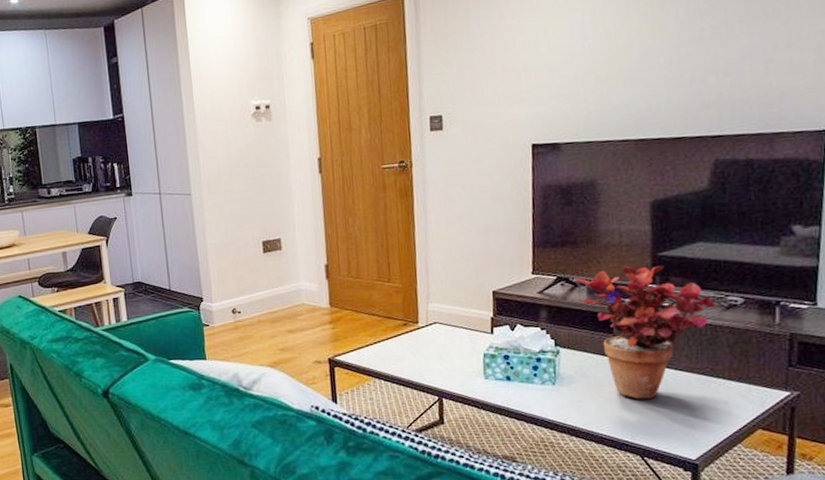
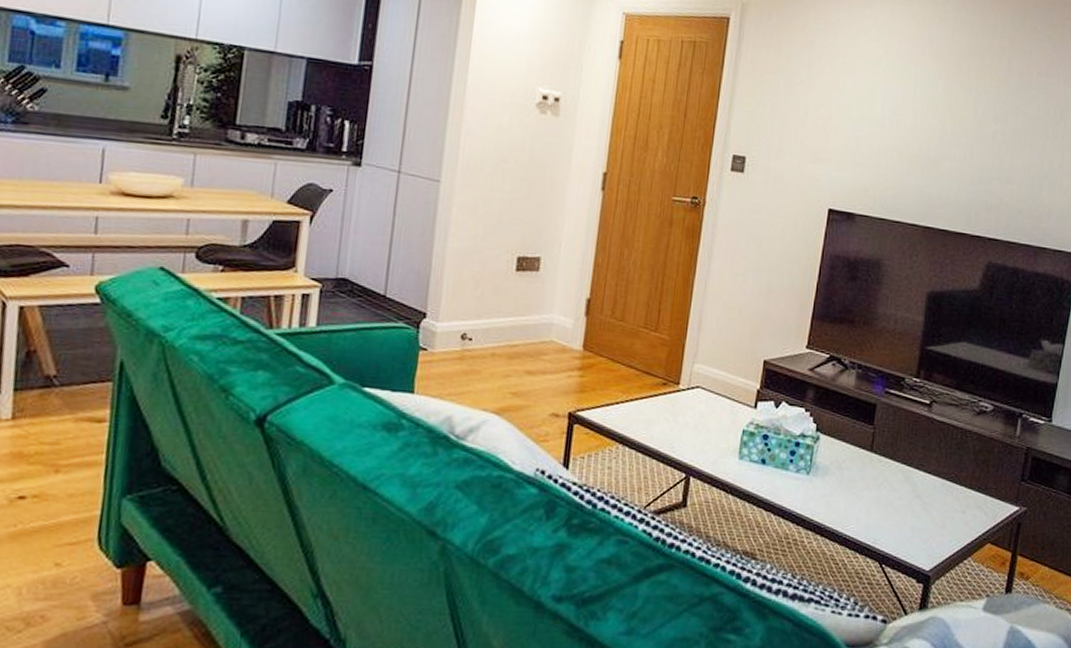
potted plant: present [575,265,716,399] -> none [847,354,969,501]

